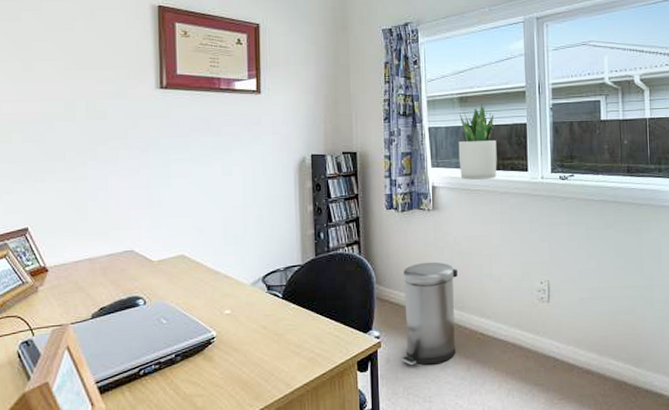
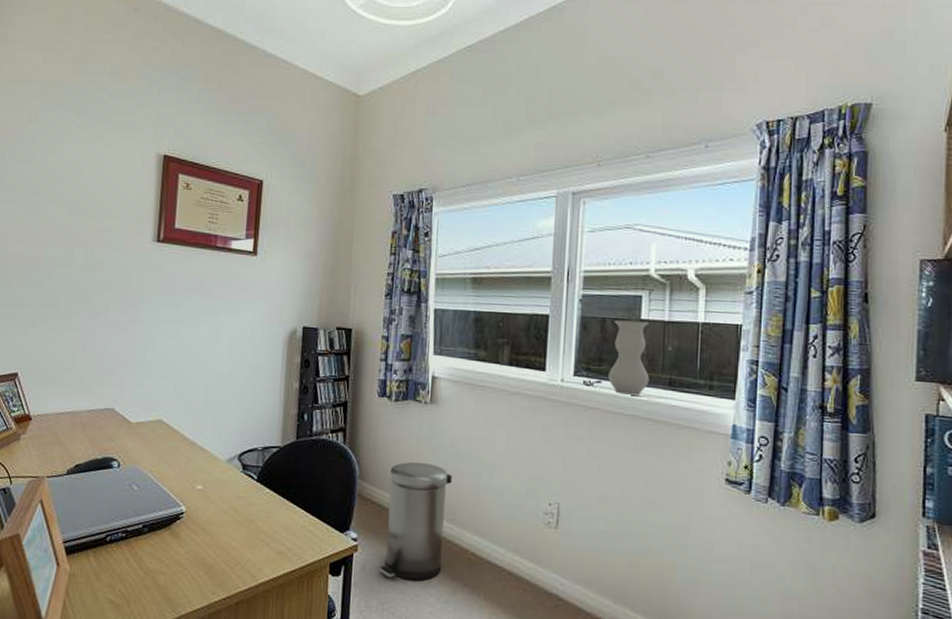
planter: present [458,104,497,180] -> none [465,287,513,376]
vase: none [579,121,612,185] -> present [608,319,650,396]

